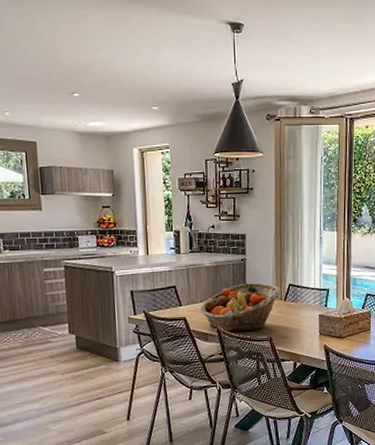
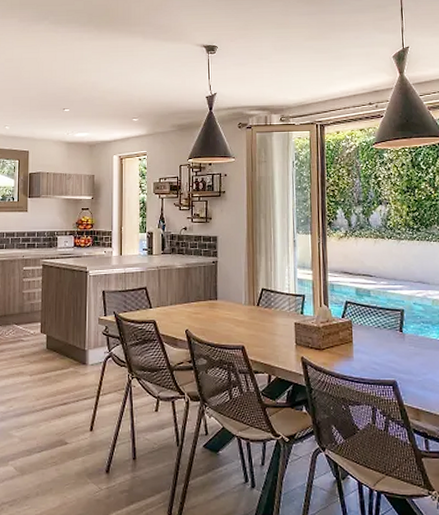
fruit basket: present [199,283,281,332] -> none [169,286,253,338]

